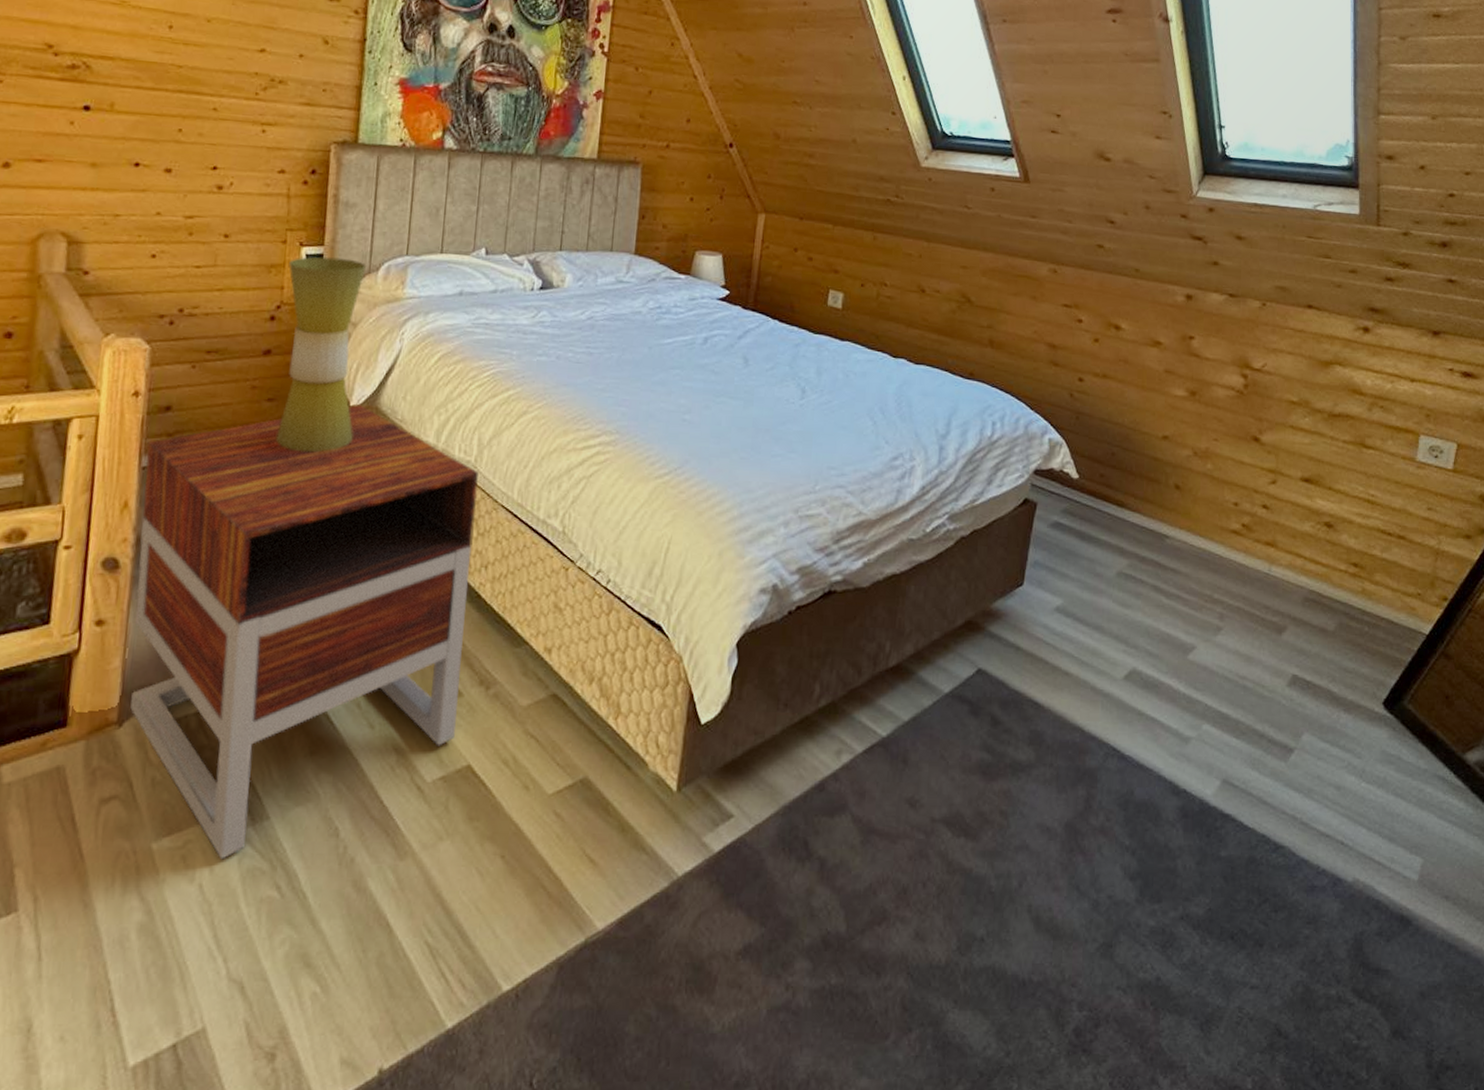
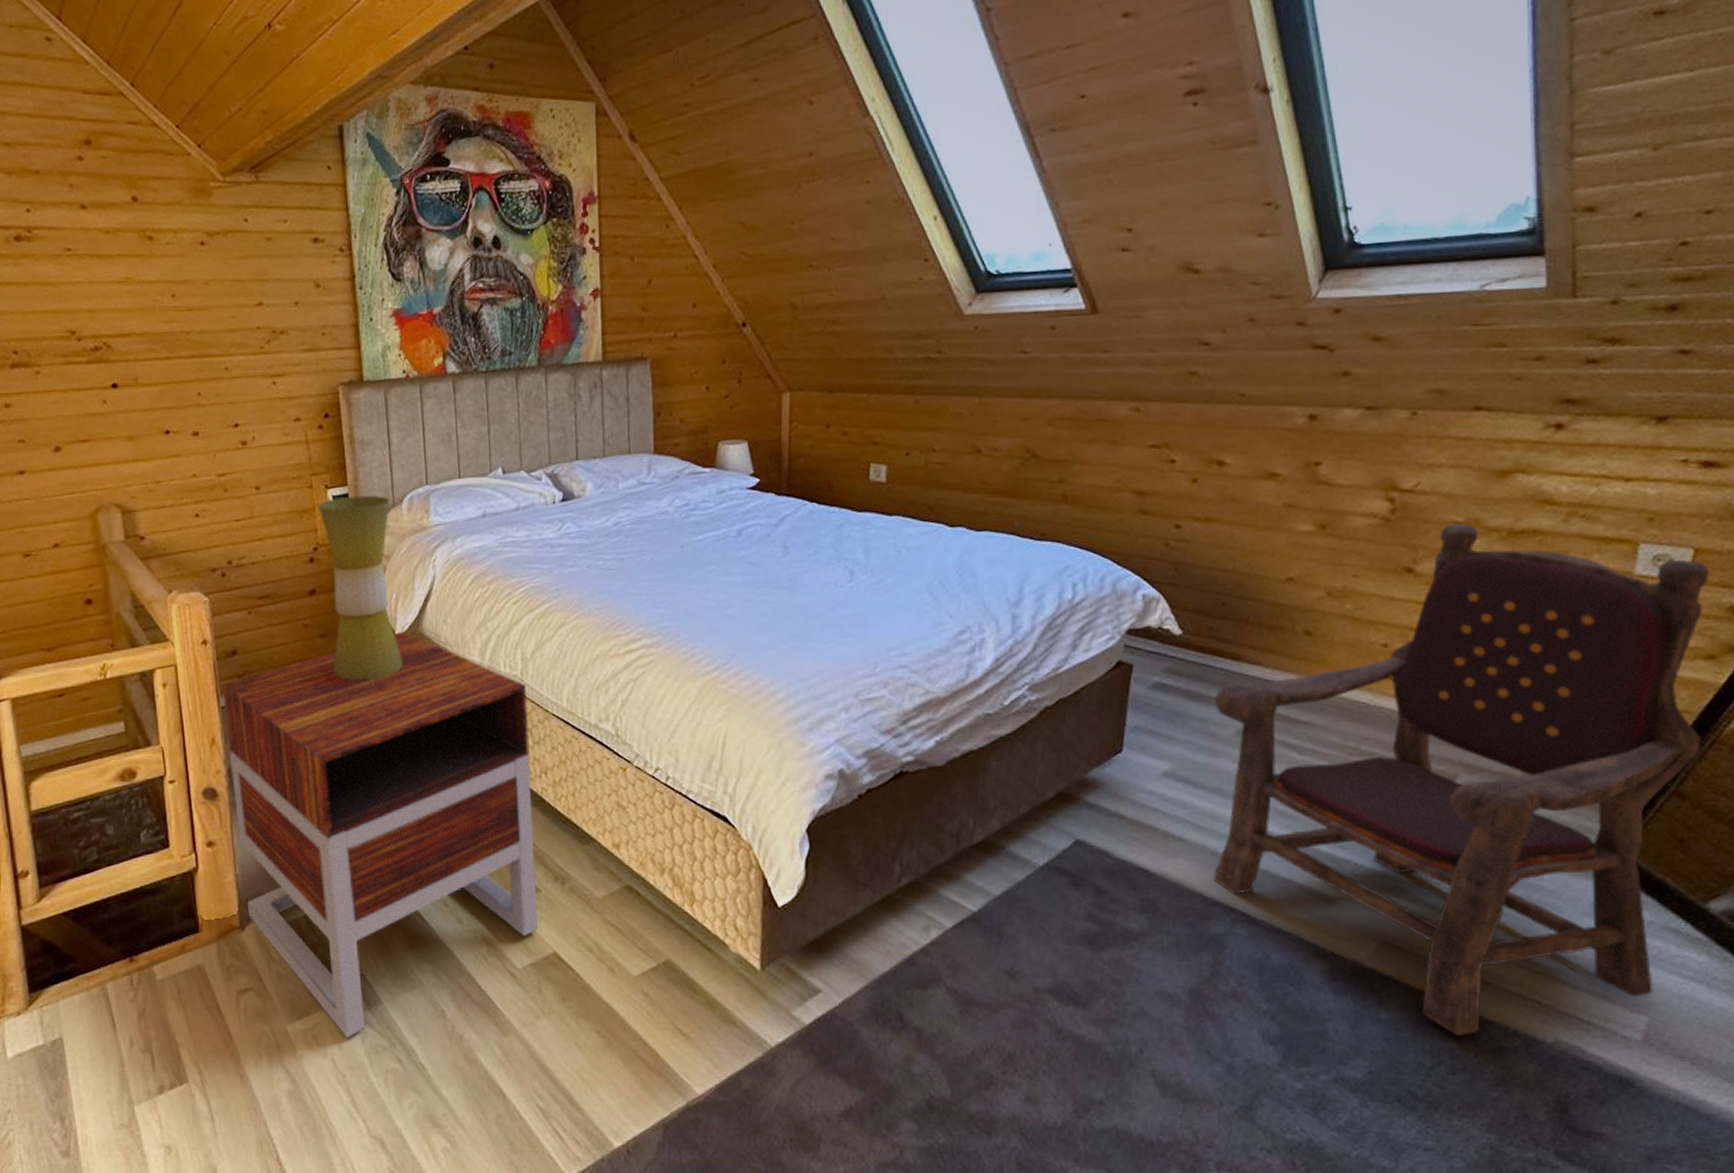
armchair: none [1091,401,1467,874] -> present [1213,523,1709,1036]

